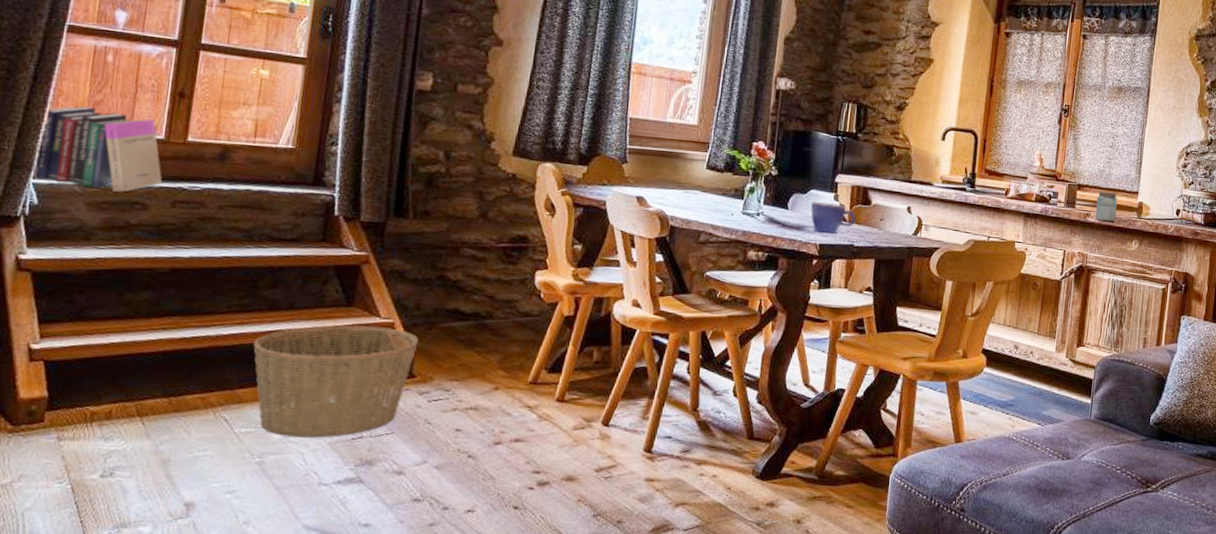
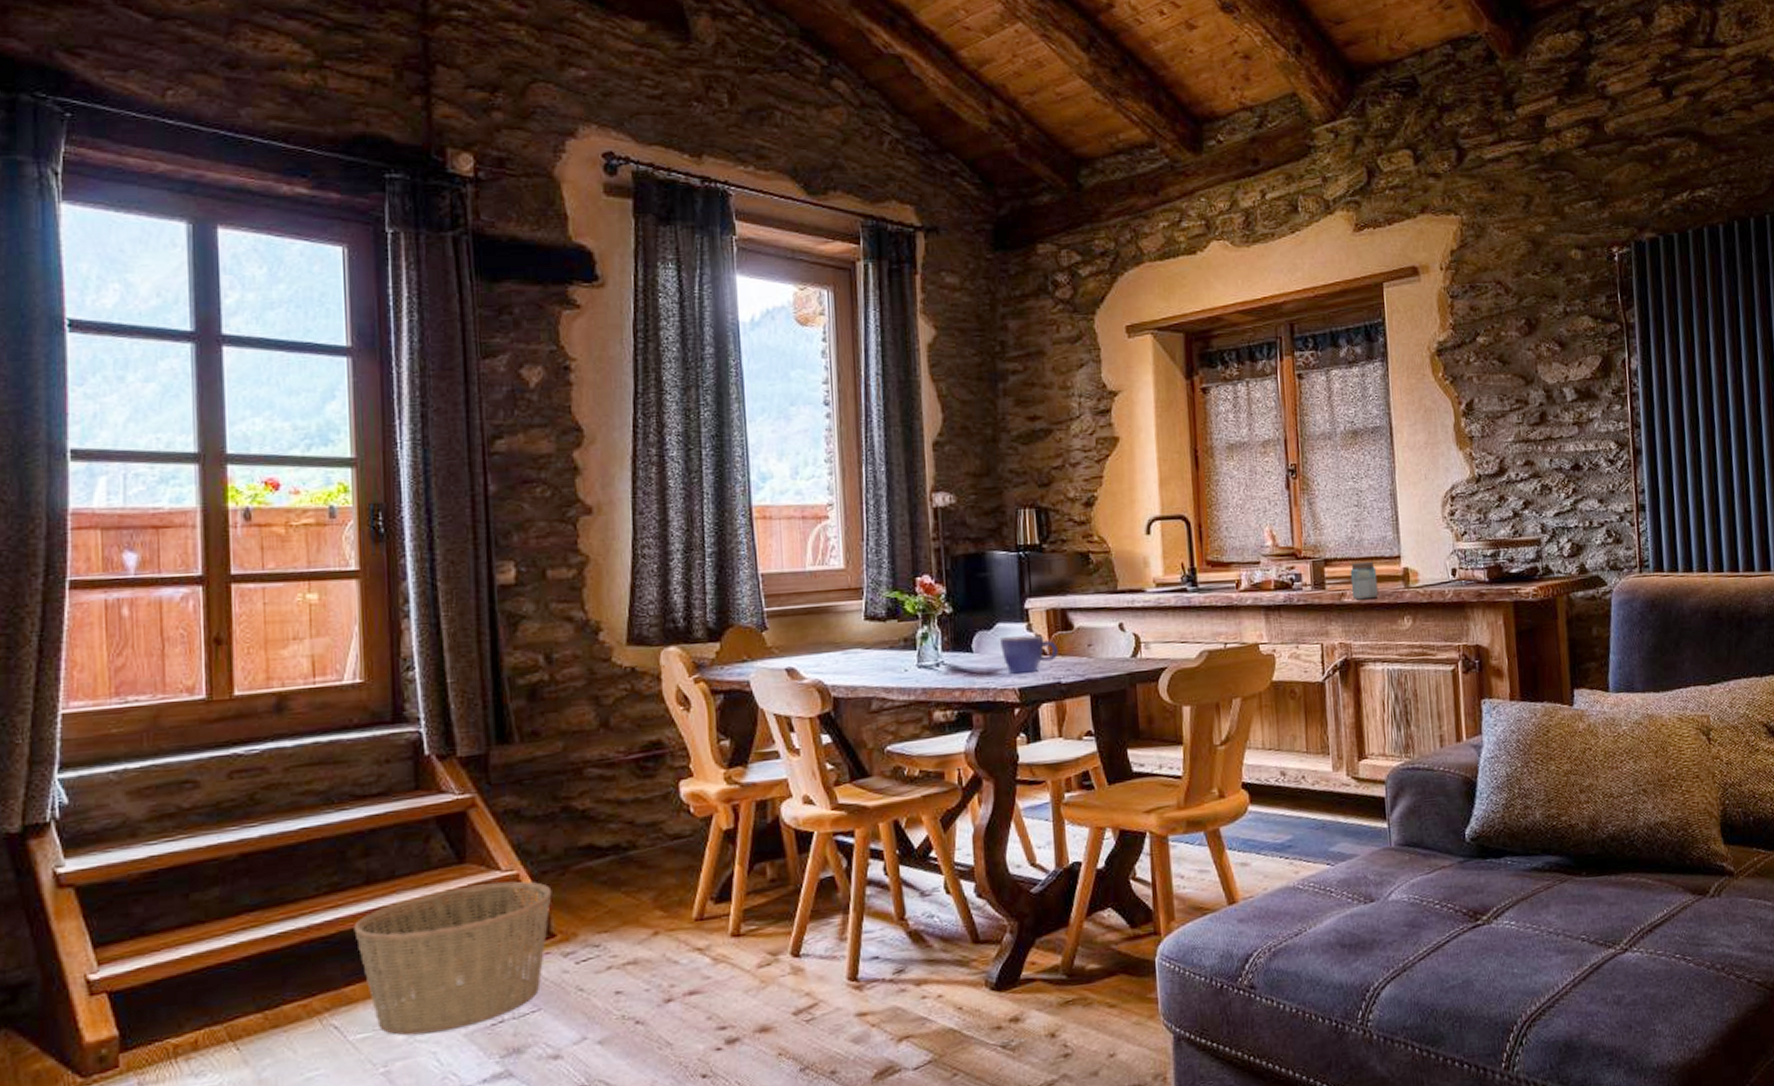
books: present [30,105,163,192] -> none [54,674,213,773]

